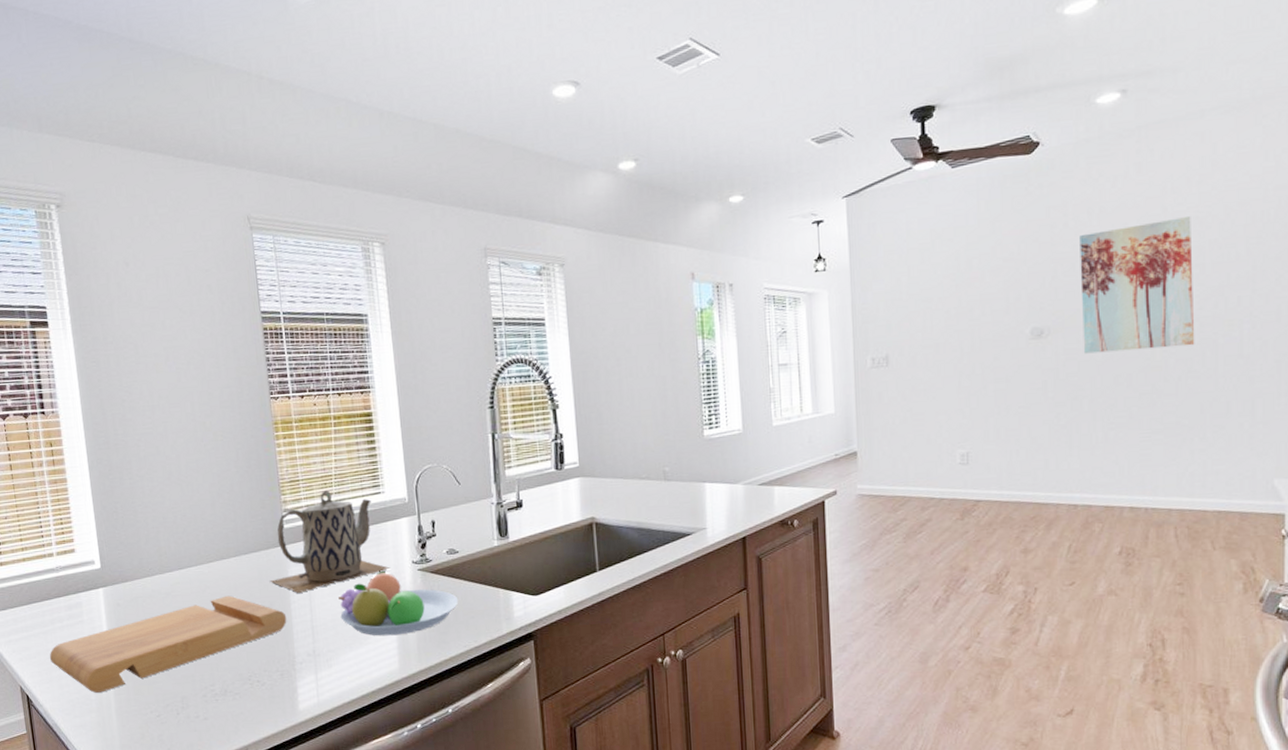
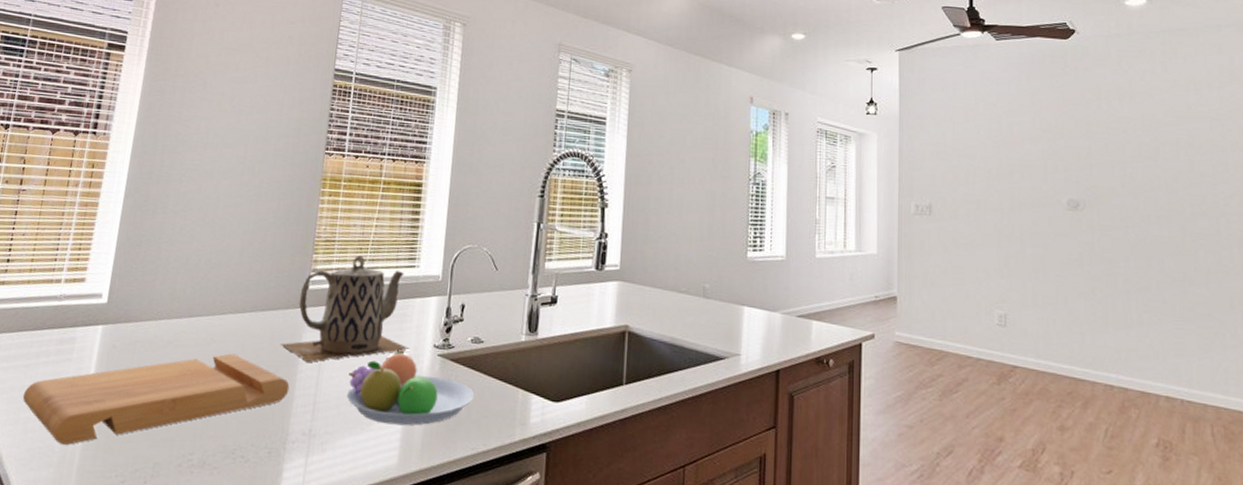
wall art: present [1080,217,1195,354] -> none [1112,117,1223,240]

